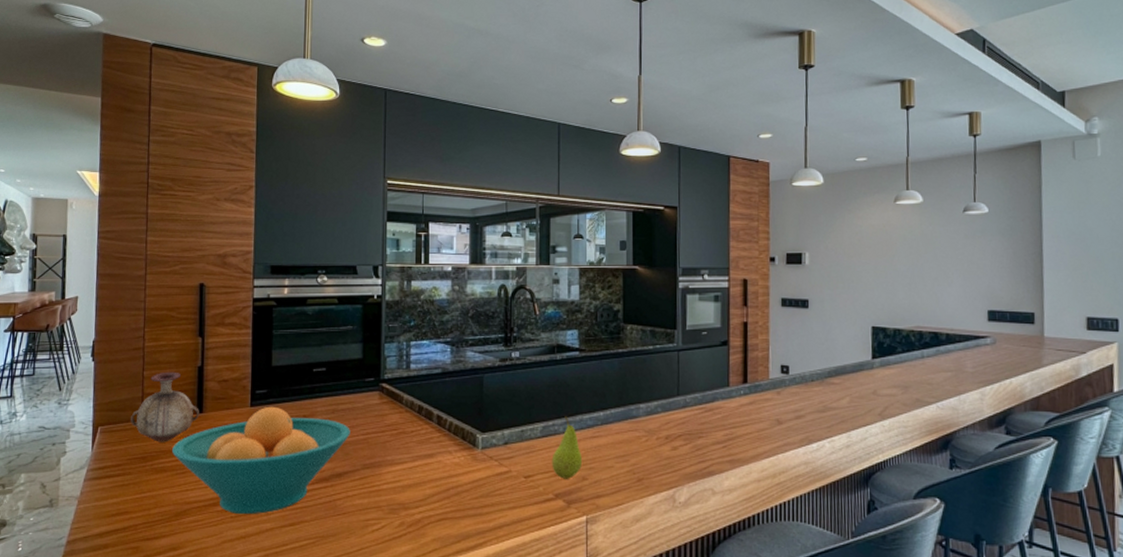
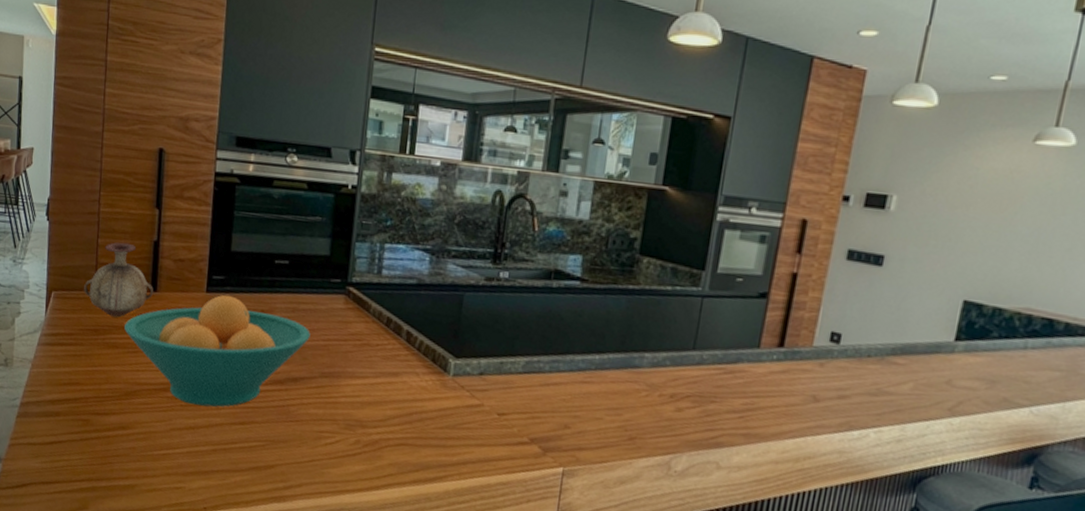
fruit: present [551,416,582,479] -> none [530,353,567,425]

